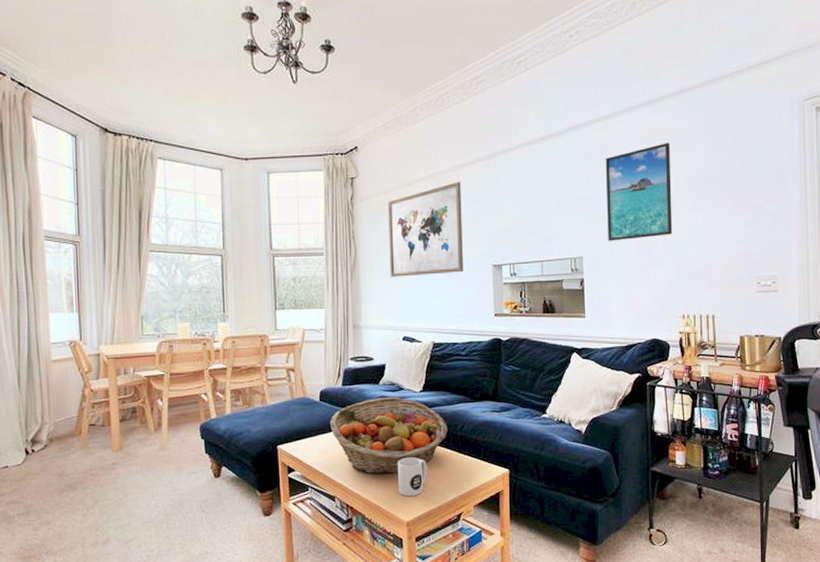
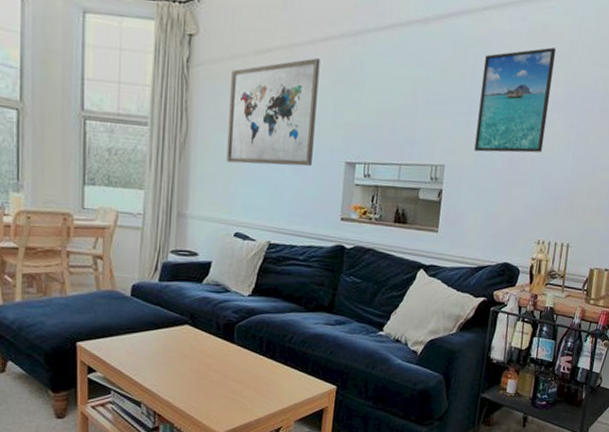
fruit basket: present [330,396,448,475] -> none [142,298,275,382]
mug: present [397,457,428,497] -> none [213,366,249,408]

